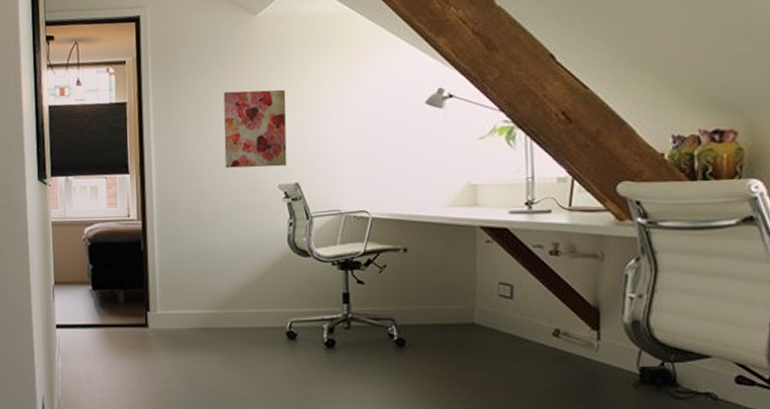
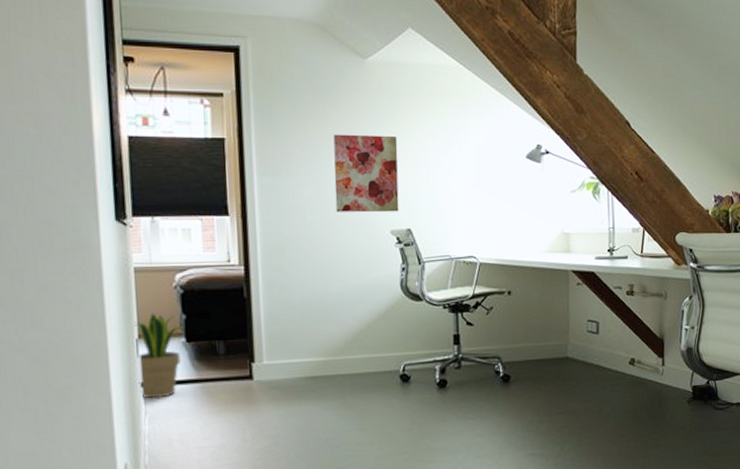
potted plant: none [51,262,91,339] -> present [134,313,184,399]

